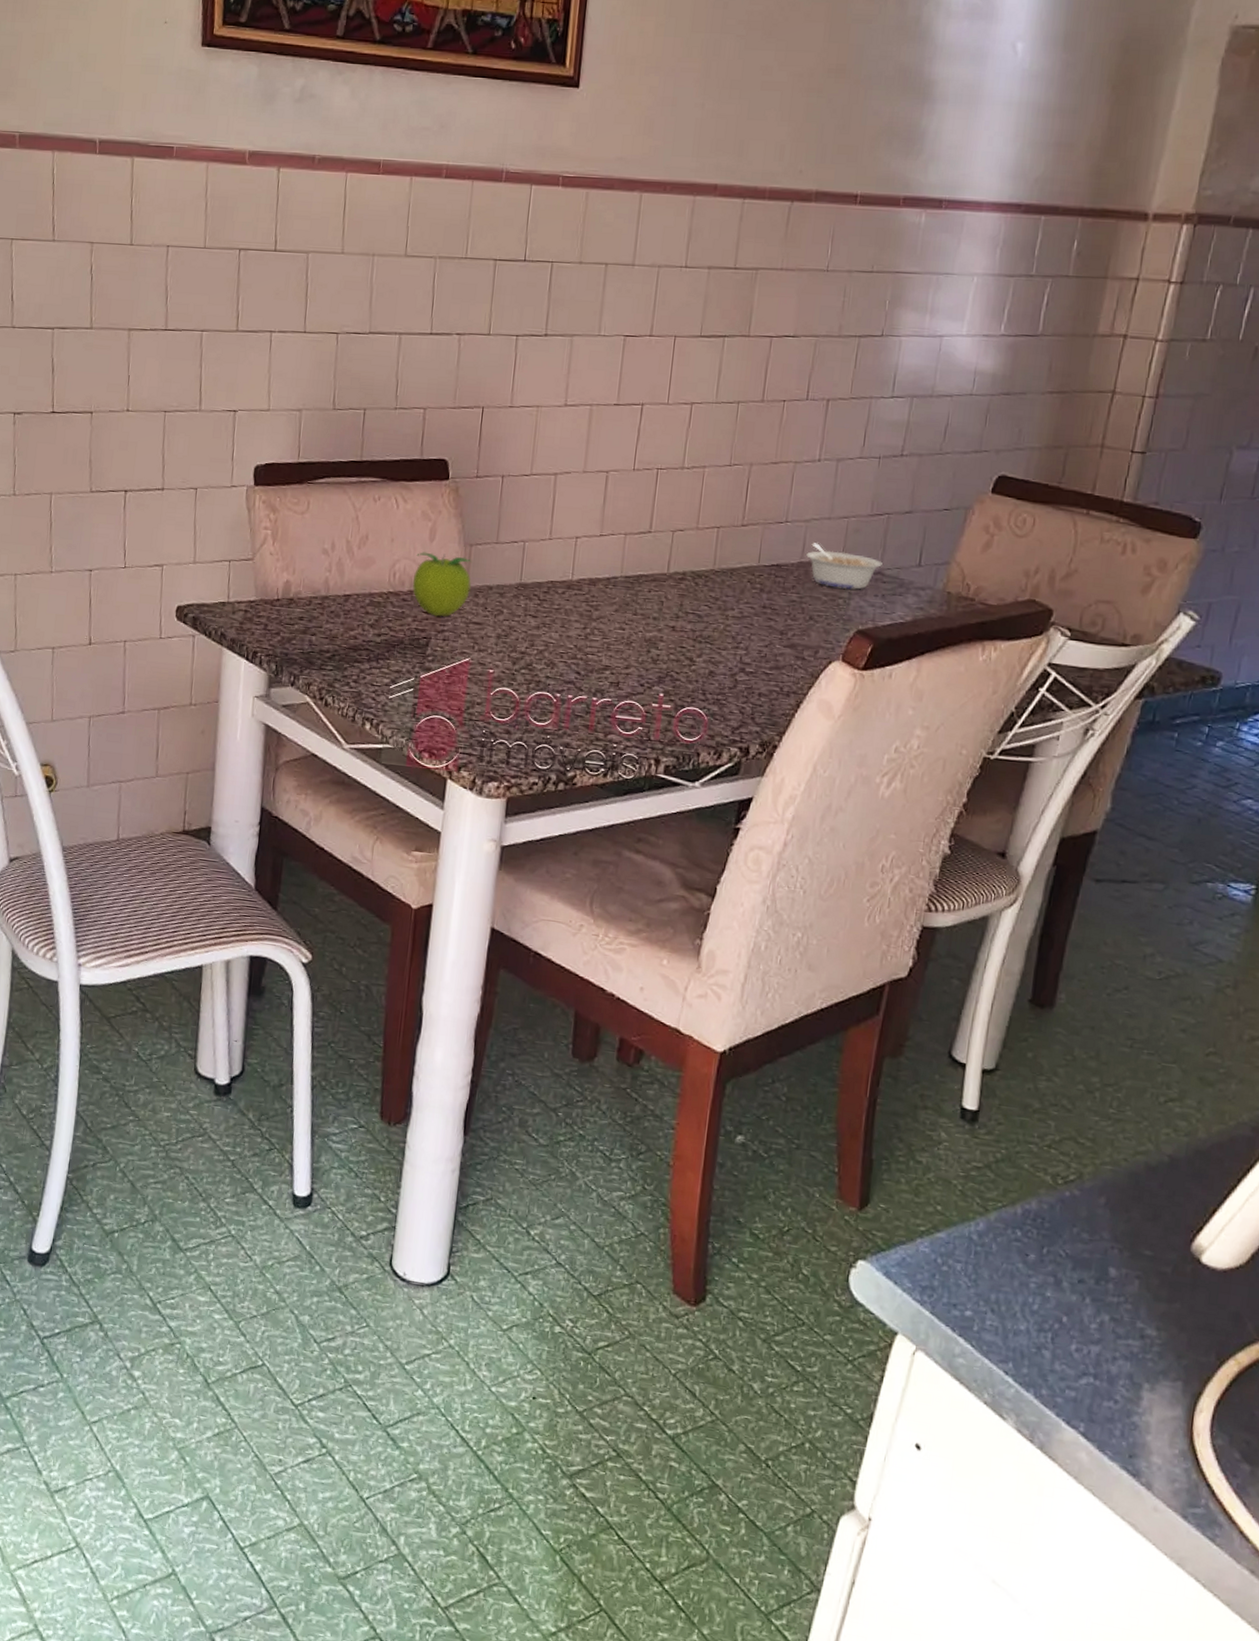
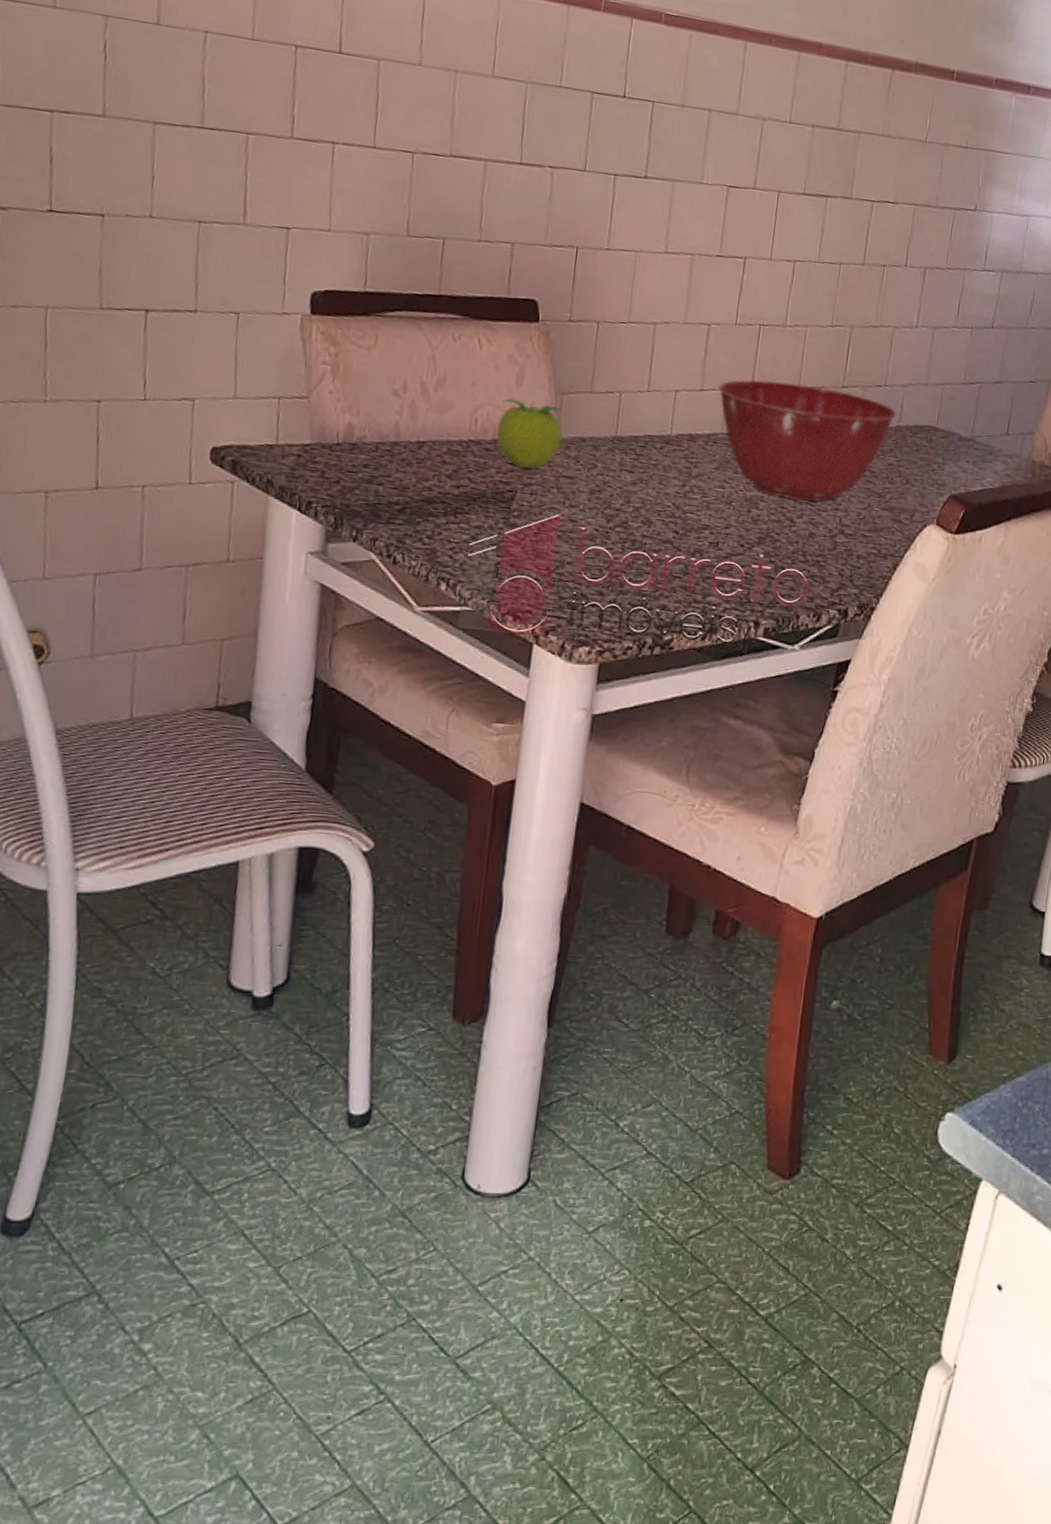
mixing bowl: none [617,522,799,641] -> present [718,380,897,502]
legume: present [806,543,882,590] -> none [904,407,974,455]

